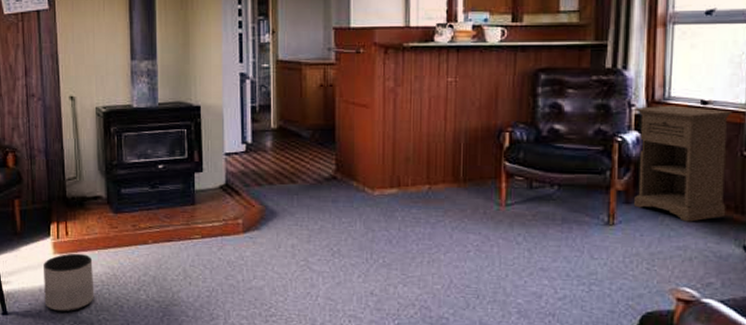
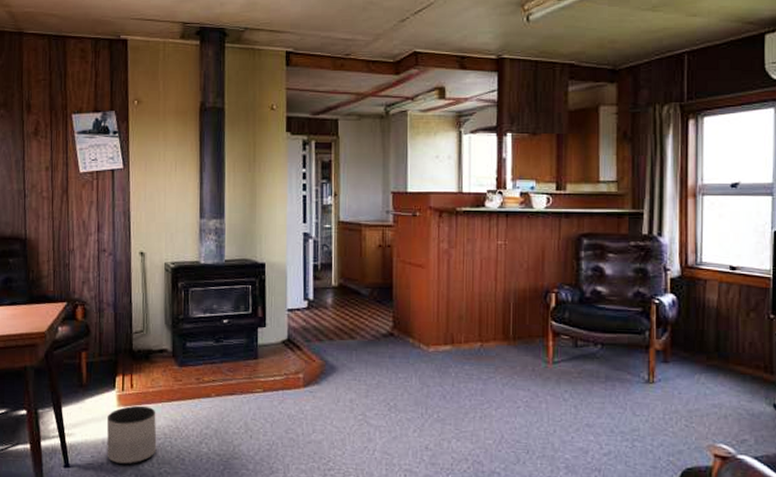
nightstand: present [633,105,733,222] -> none [670,270,759,381]

